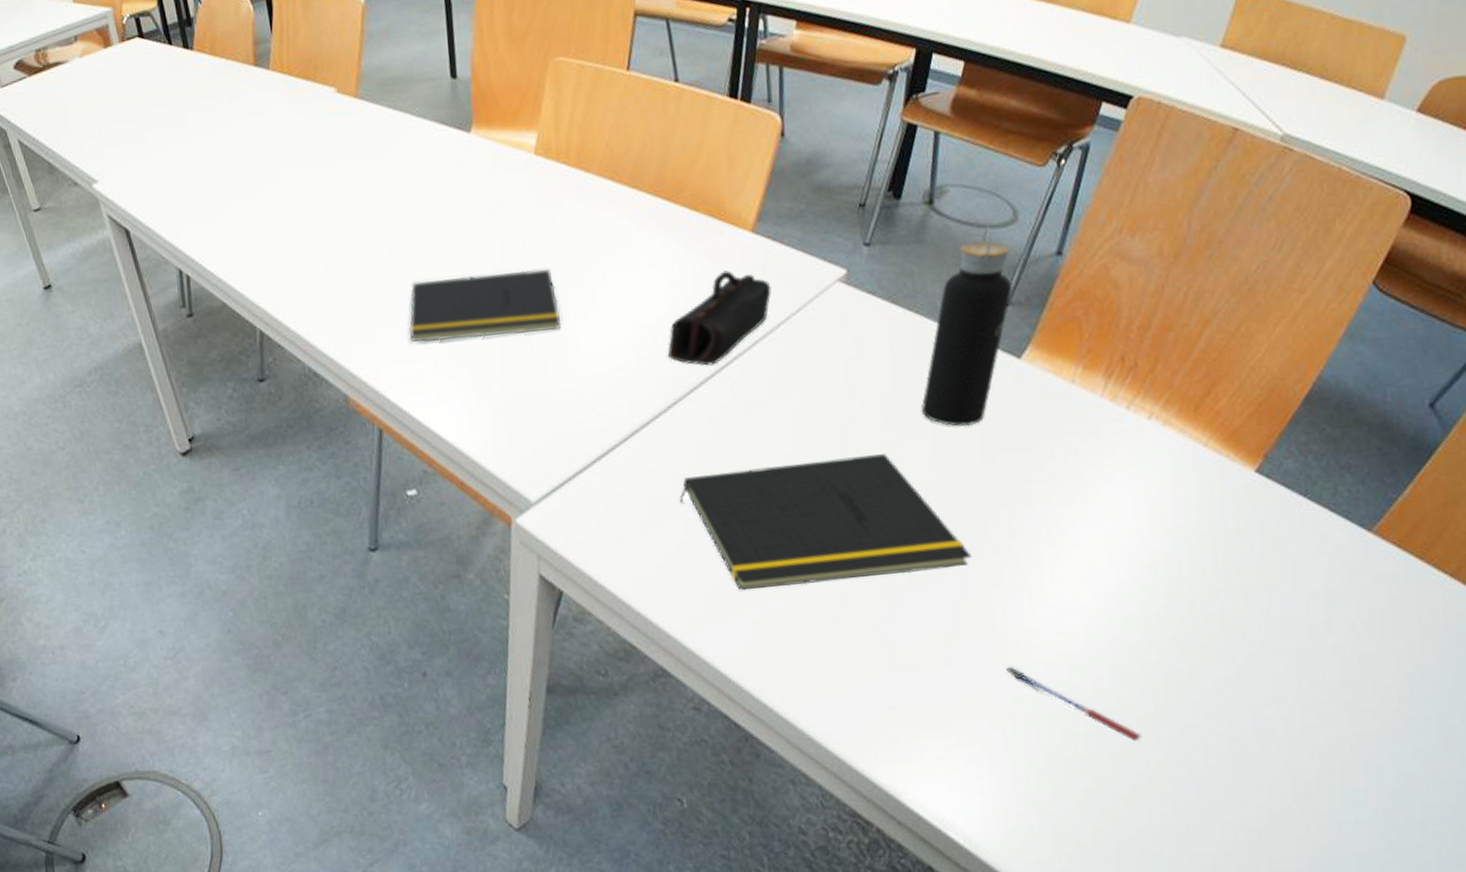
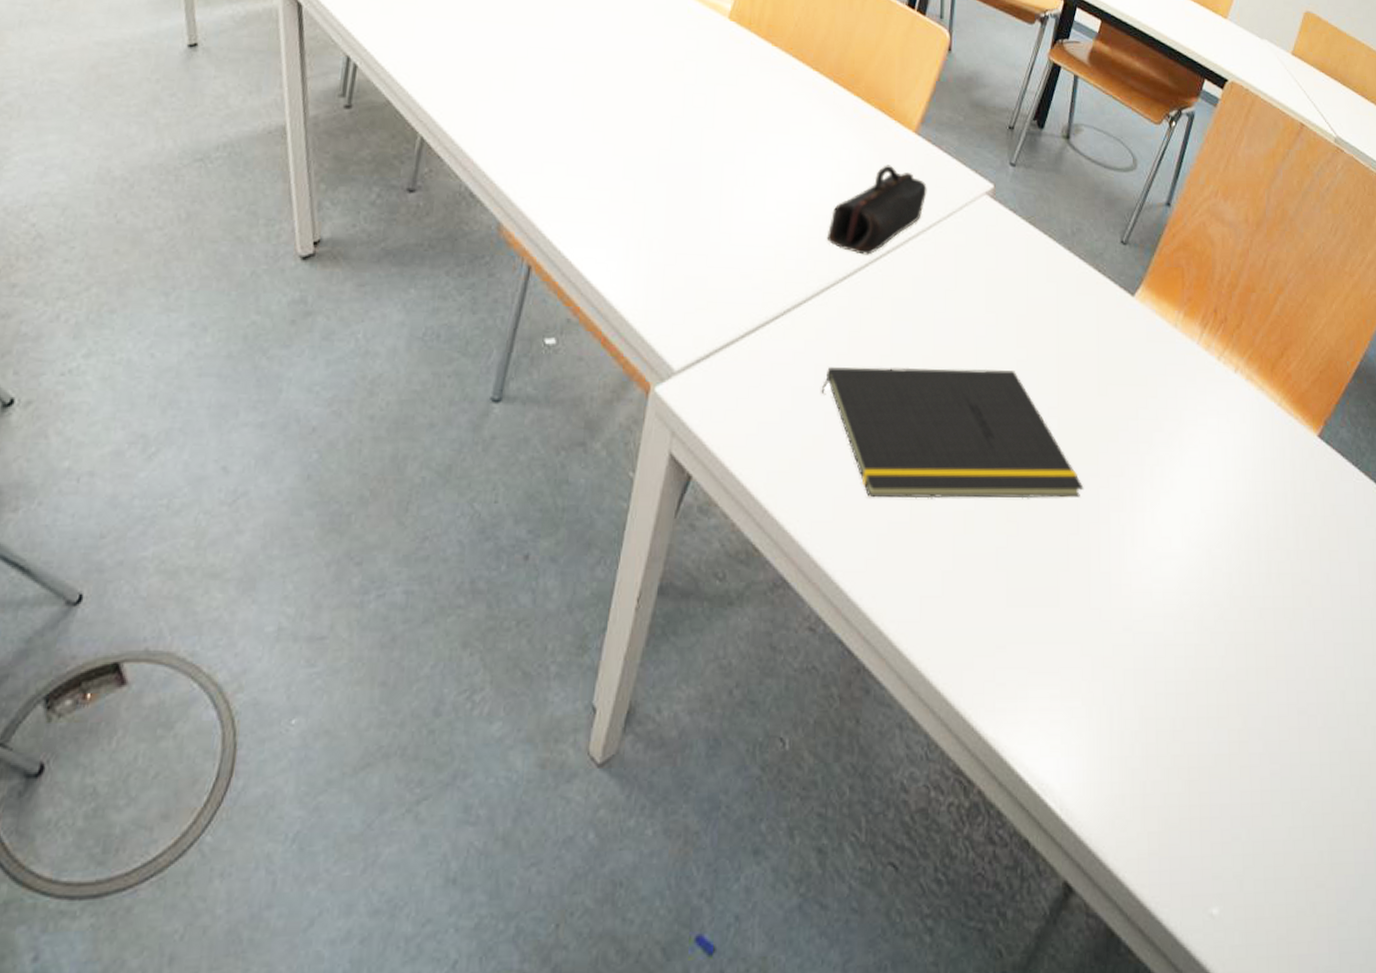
notepad: present [409,268,562,343] -> none [577,118,731,194]
water bottle: present [921,227,1013,427] -> none [1048,169,1131,355]
pen: present [1007,667,1142,741] -> none [1109,612,1224,706]

